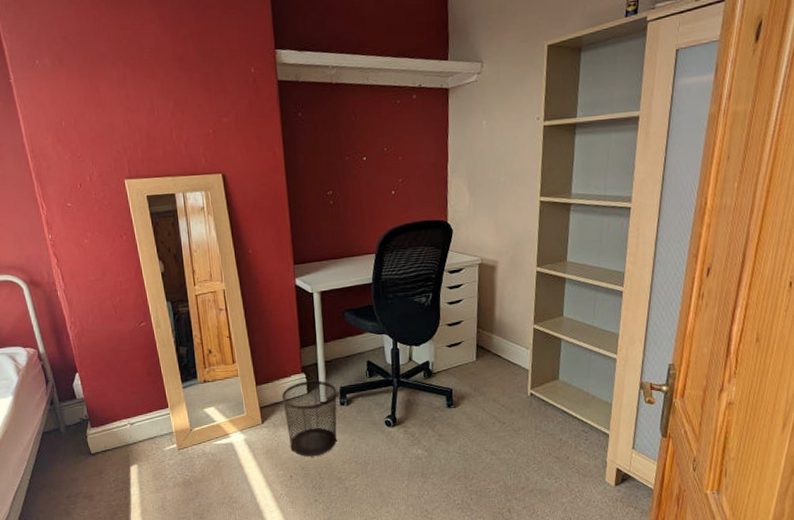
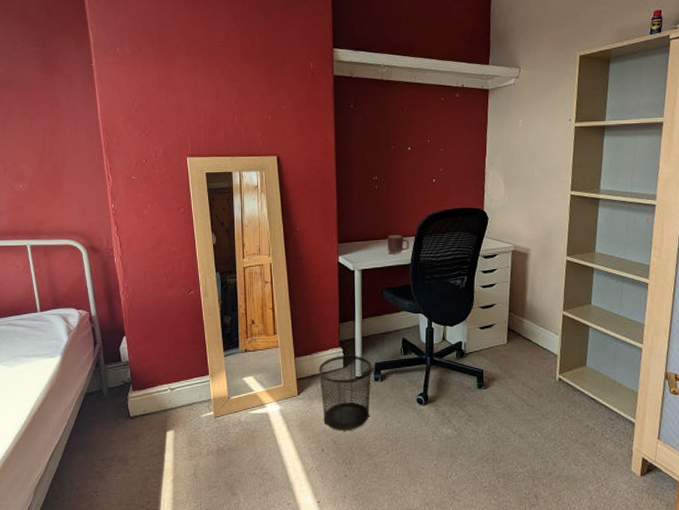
mug: none [346,253,370,274] -> present [387,235,409,254]

